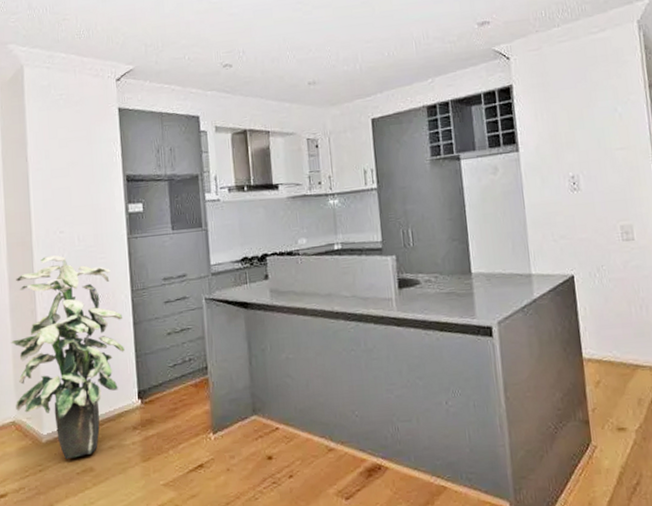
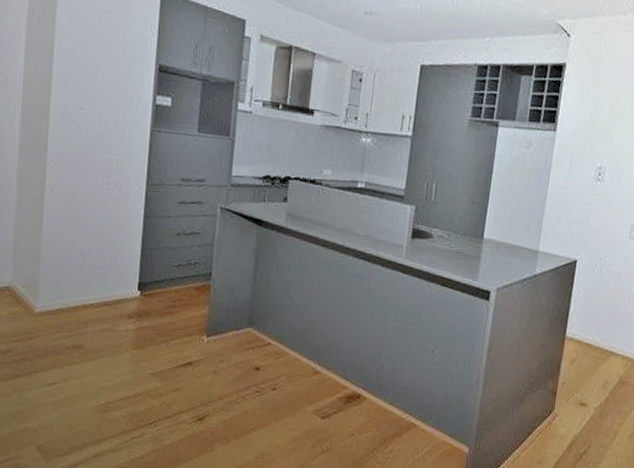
indoor plant: present [10,255,125,459] -> none [12,130,135,333]

